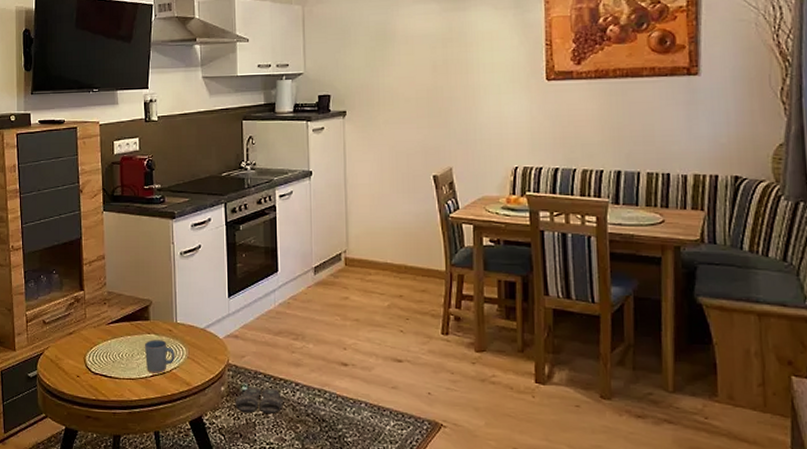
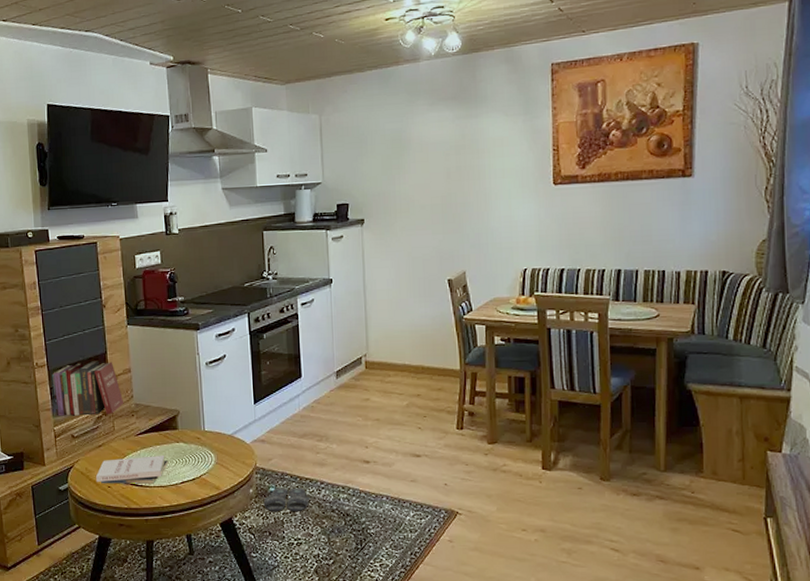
books: none [27,246,97,302] -> present [52,361,124,416]
books: none [66,346,139,376] -> present [96,456,169,484]
mug: present [144,340,175,373] -> none [173,448,204,480]

